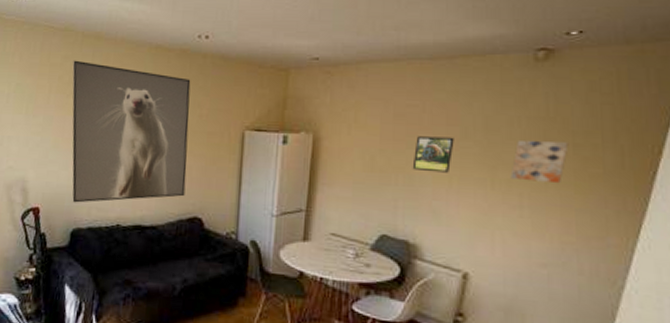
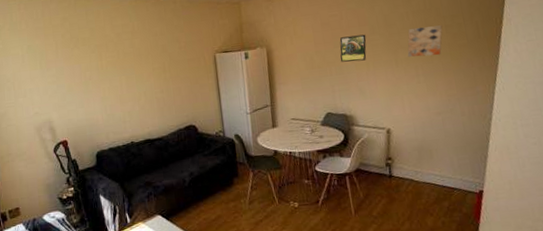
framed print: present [72,60,191,203] -> none [71,19,179,132]

